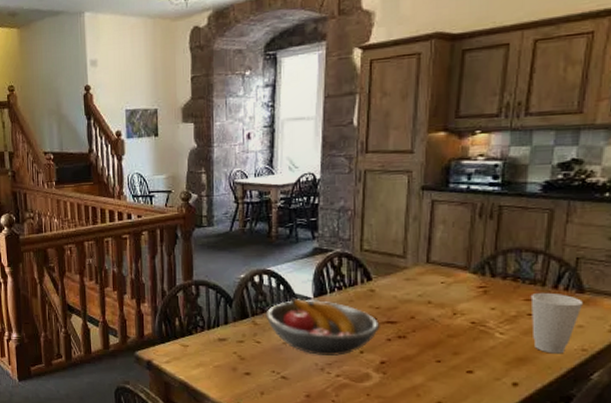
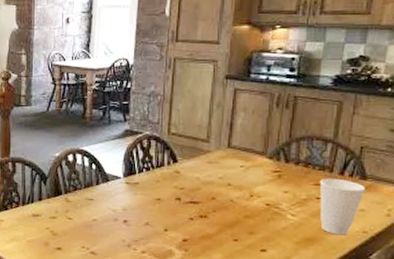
fruit bowl: present [265,297,380,356] -> none [78,176,184,233]

